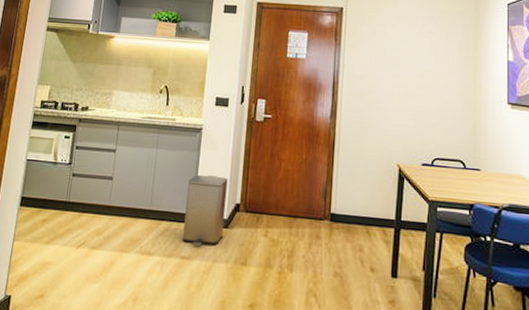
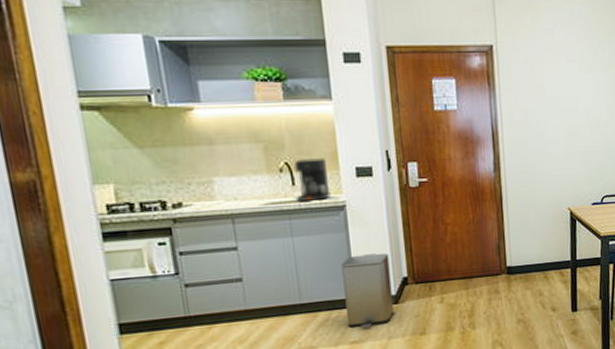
coffee maker: none [166,85,195,121] -> present [294,158,331,202]

